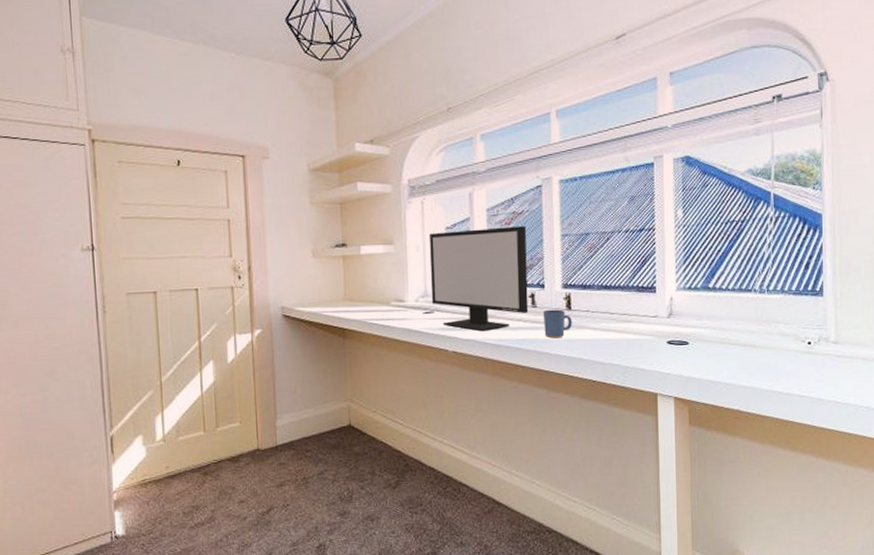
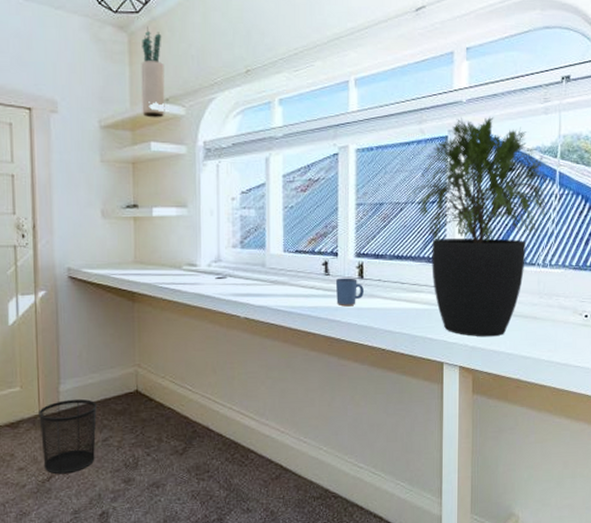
waste bin: none [257,433,312,507] -> present [39,398,97,475]
vase: none [346,71,370,159] -> present [141,26,165,118]
computer monitor: present [430,226,529,332] -> none [224,194,321,298]
potted plant: none [612,141,767,367] -> present [406,117,553,337]

